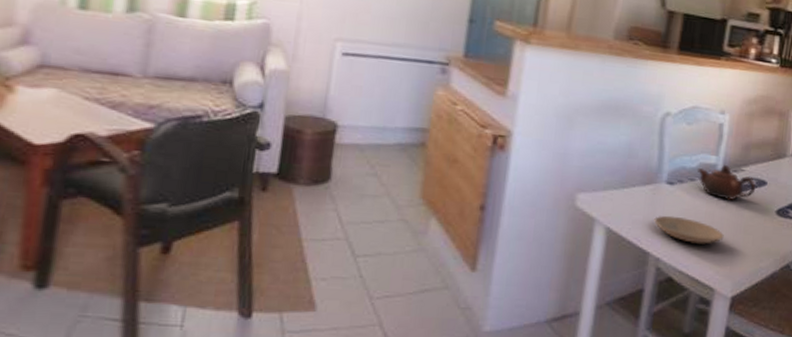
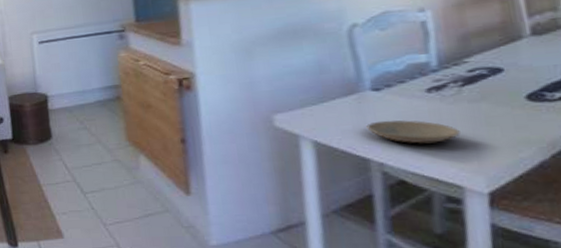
teapot: present [696,165,756,201] -> none [405,61,490,96]

